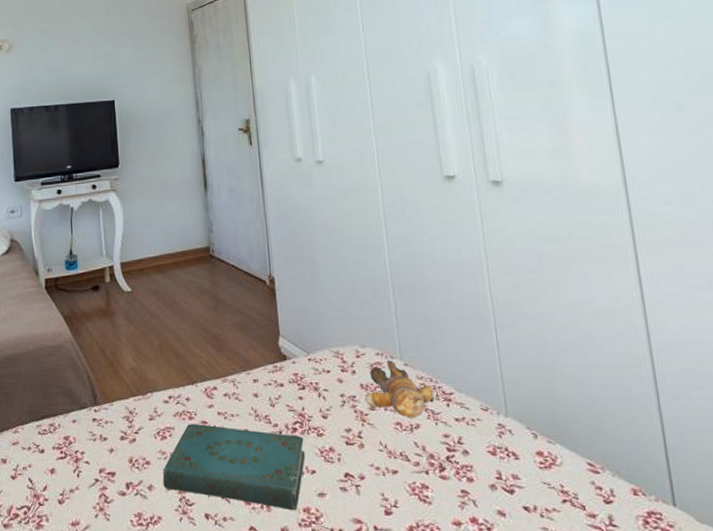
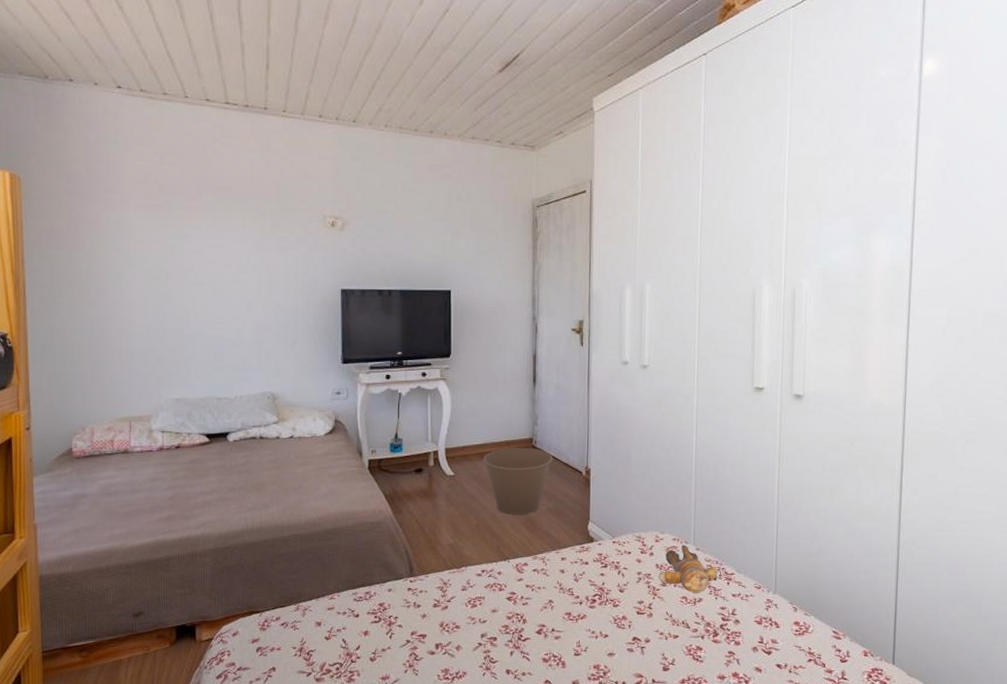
basket: none [160,257,233,332] -> present [483,447,552,515]
book: present [162,423,305,511] -> none [470,593,601,667]

